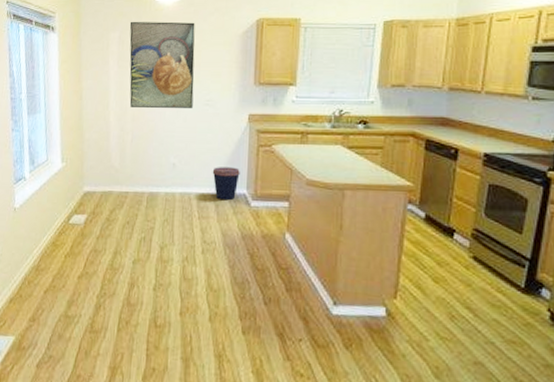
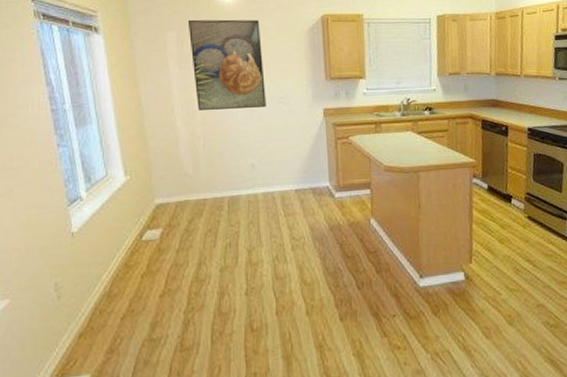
coffee cup: present [212,167,240,201] -> none [293,162,321,195]

